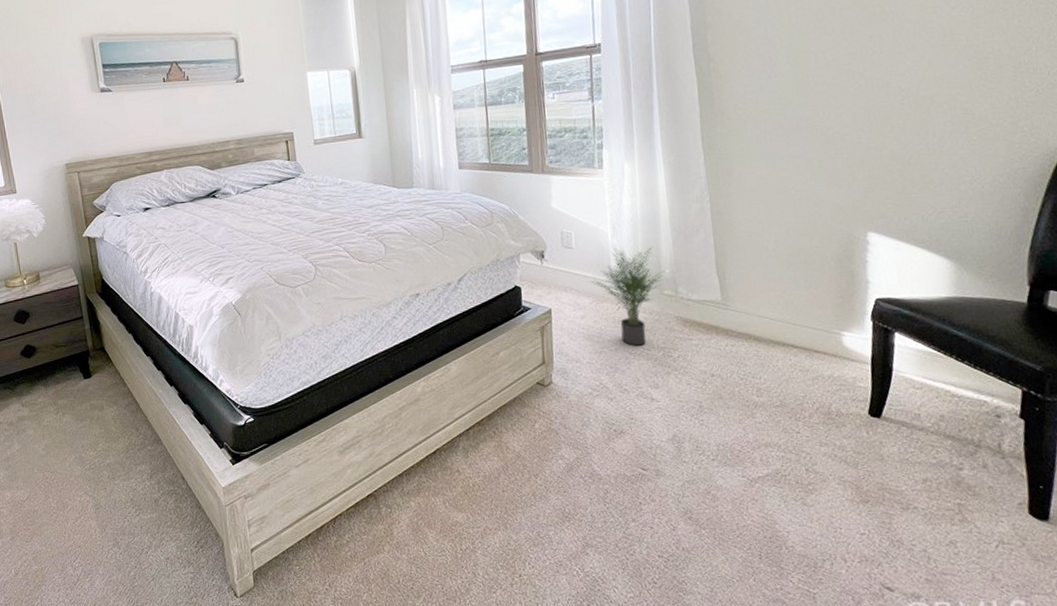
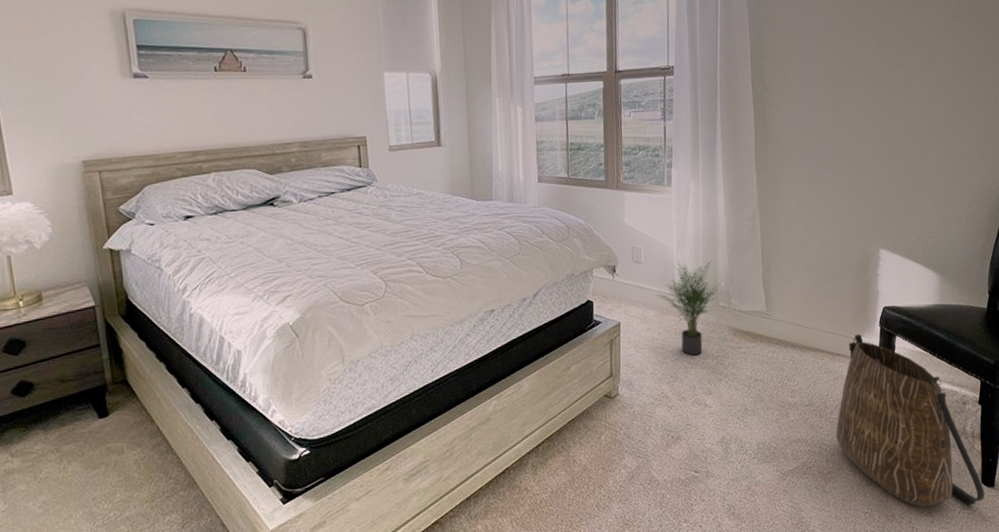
tote bag: none [817,329,1035,539] -> present [836,334,985,507]

